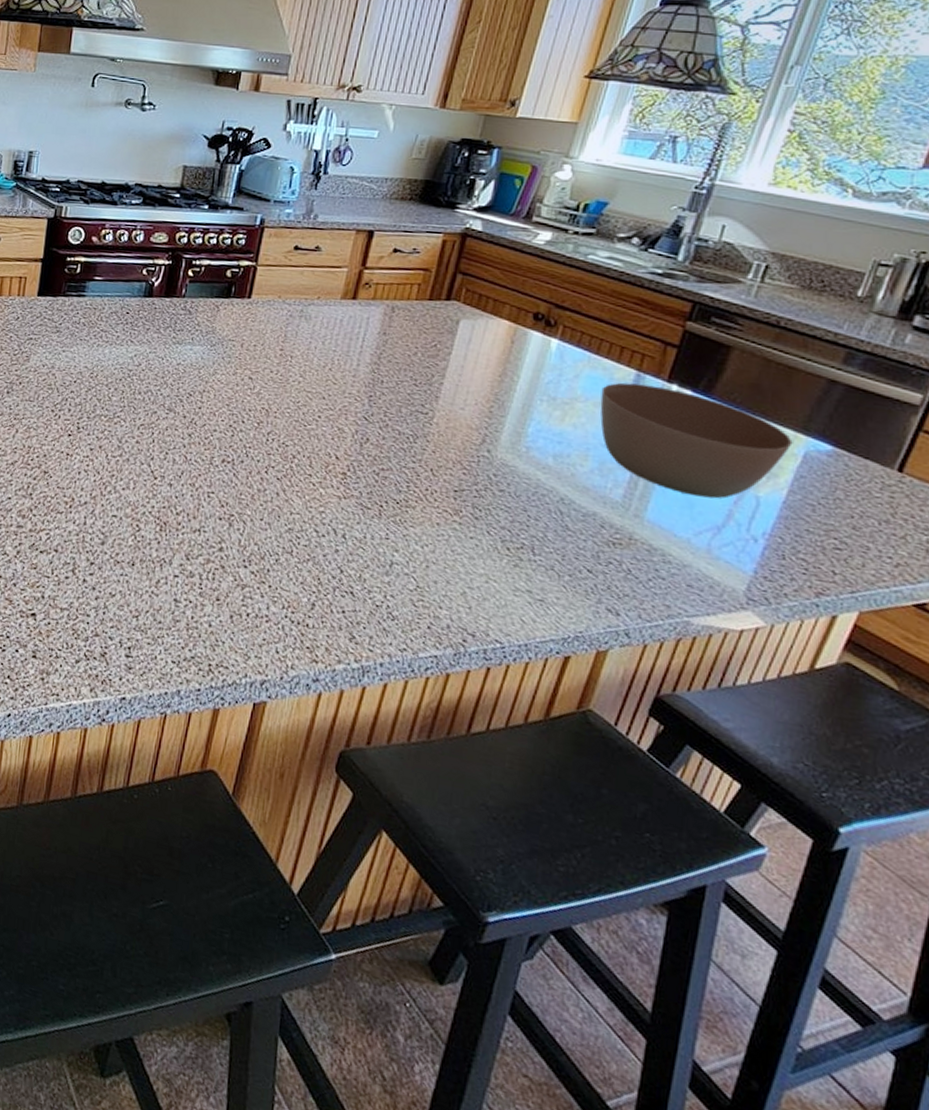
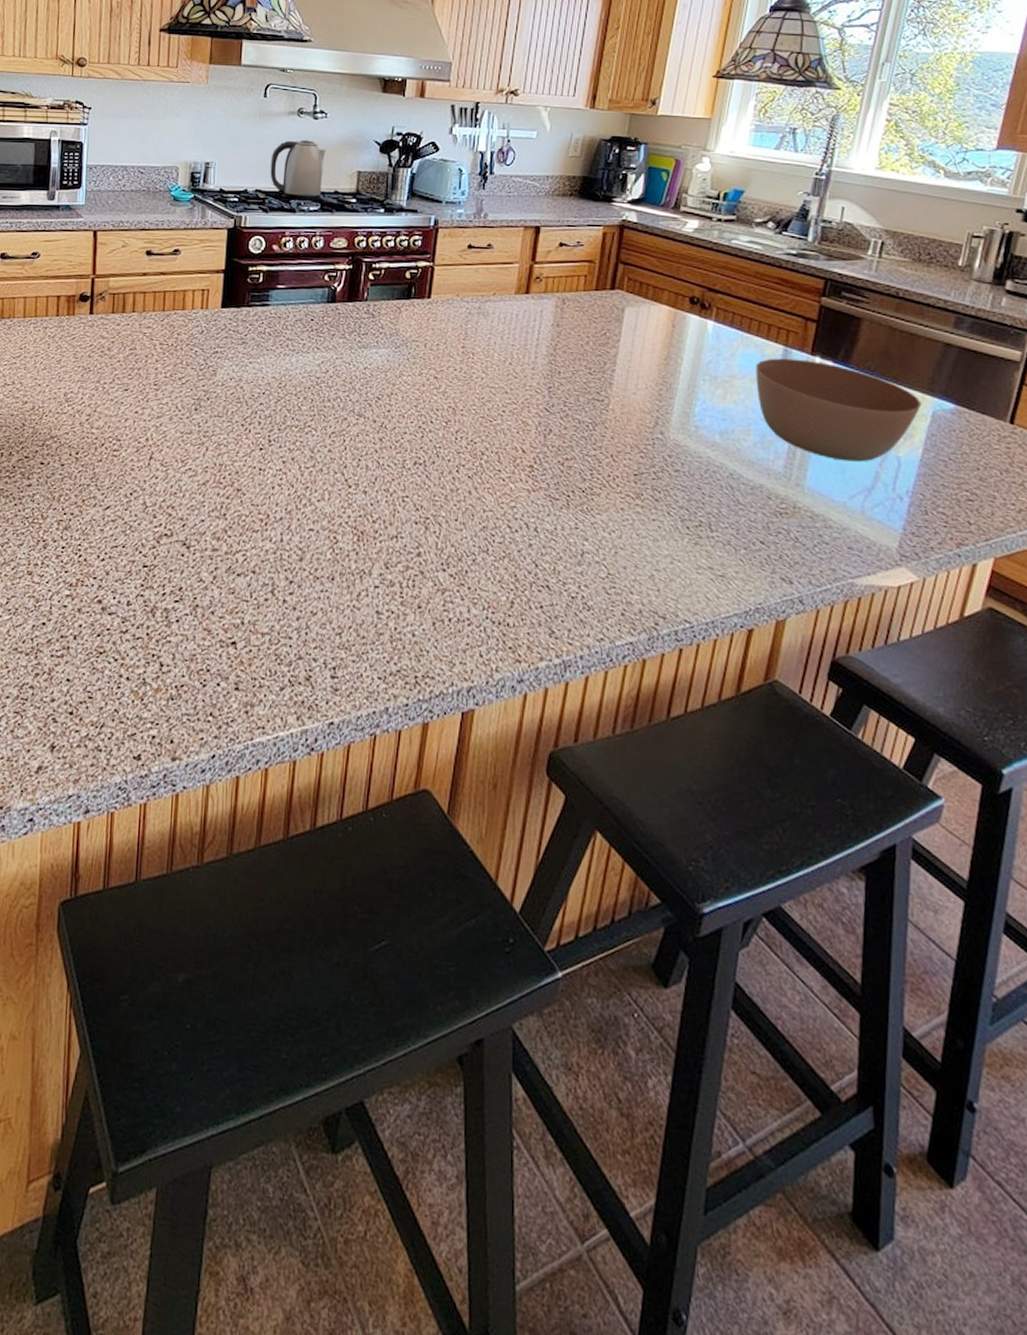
kettle: none [93,131,153,195] -> present [270,139,326,202]

